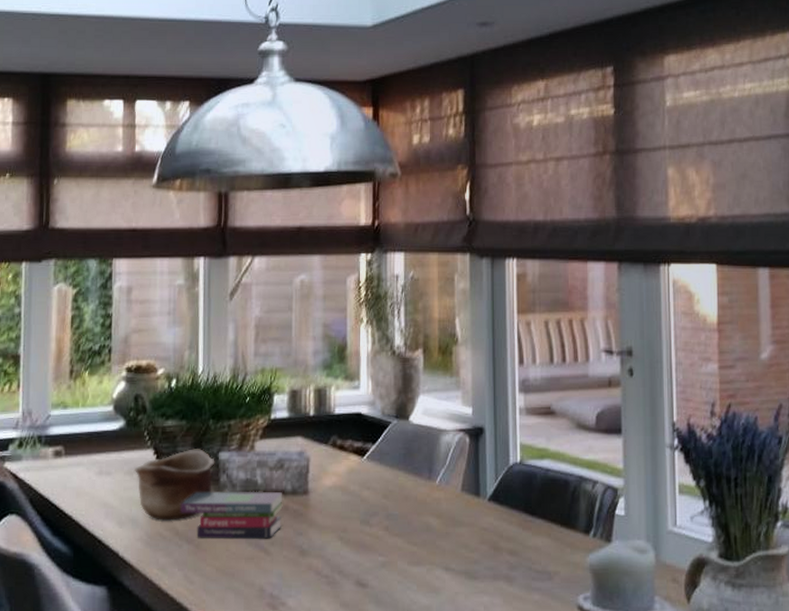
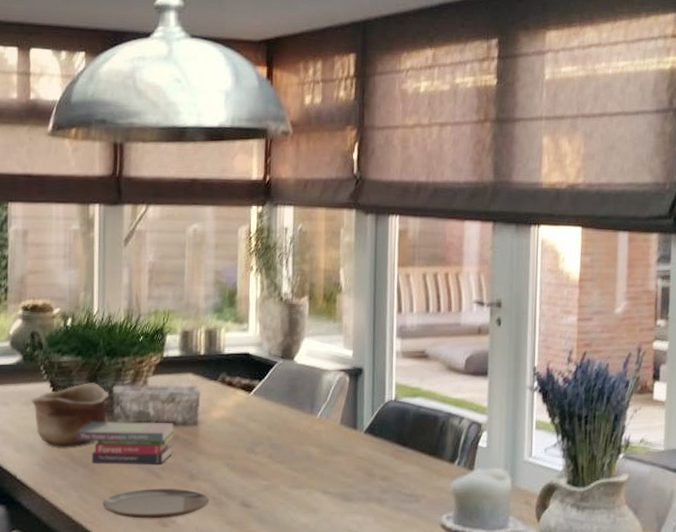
plate: none [208,565,322,601] -> present [102,488,210,519]

